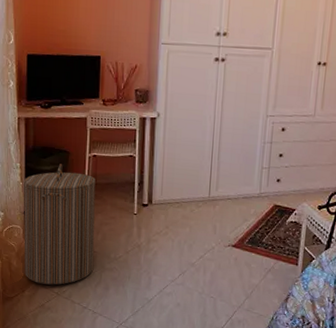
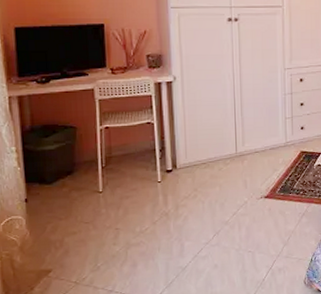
laundry hamper: present [23,164,96,285] -> none [21,141,117,276]

